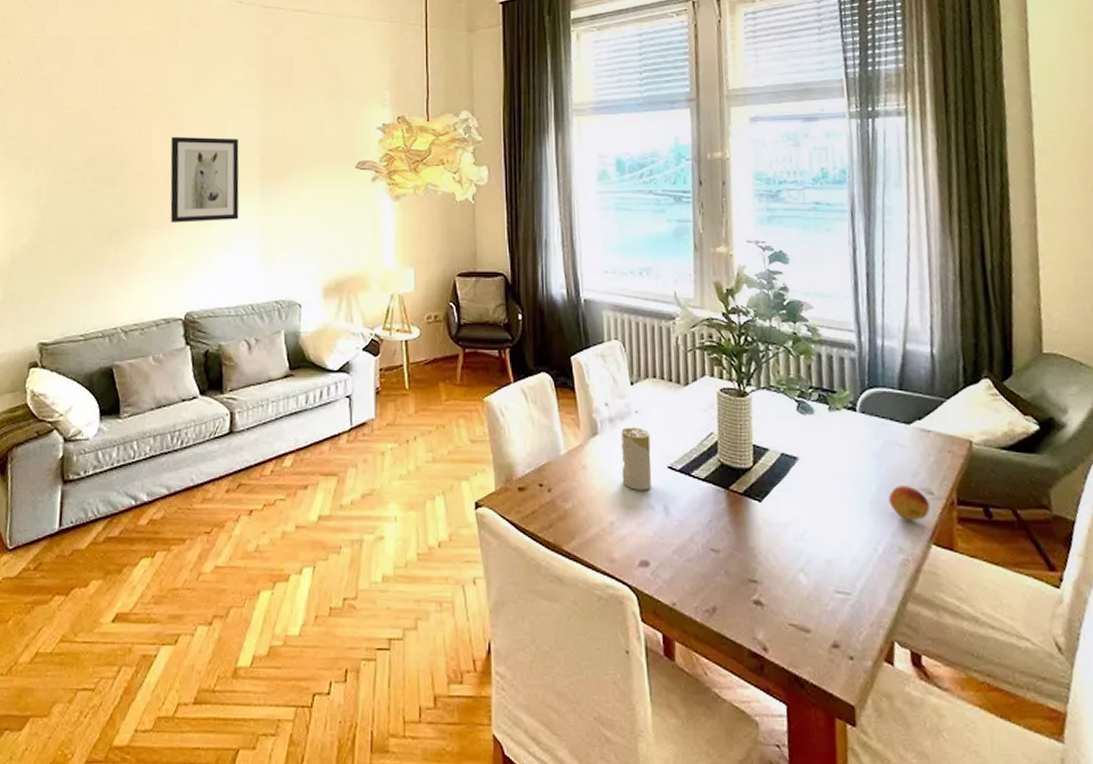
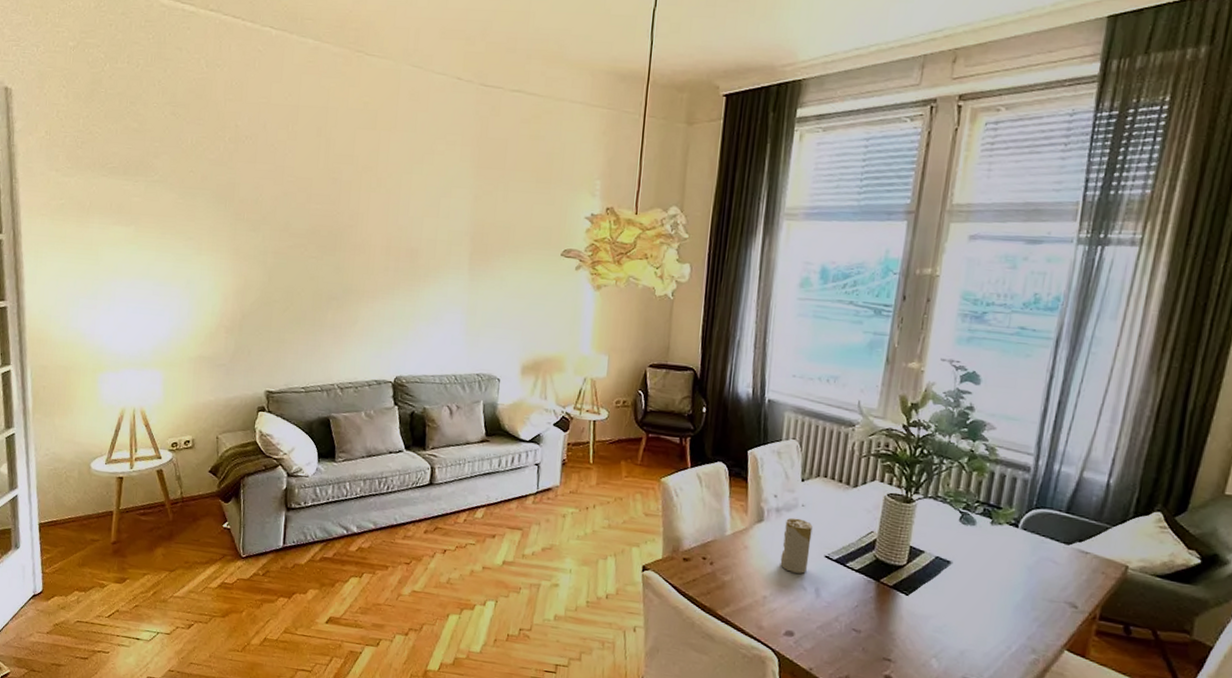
wall art: present [170,136,239,223] -> none [384,211,451,296]
fruit: present [888,485,931,520] -> none [1032,597,1072,629]

